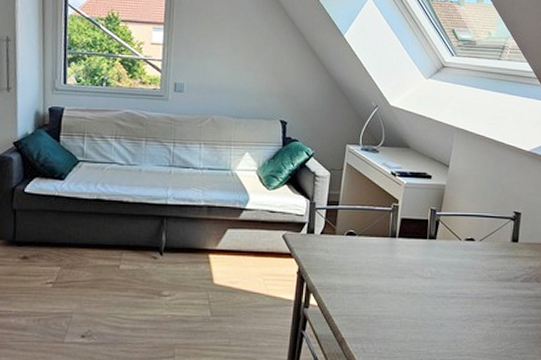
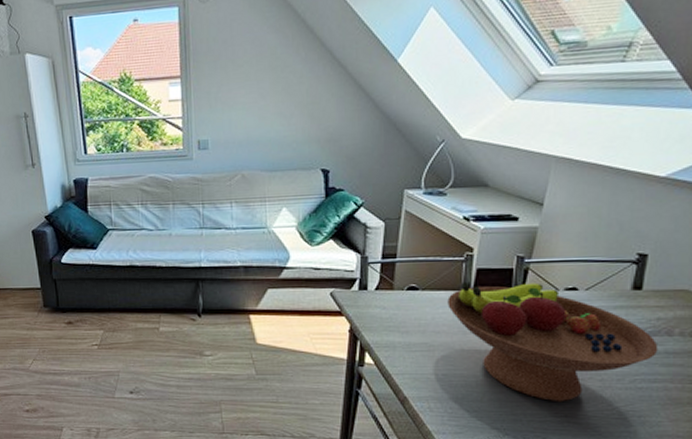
fruit bowl: none [378,229,531,342] -> present [447,281,658,402]

